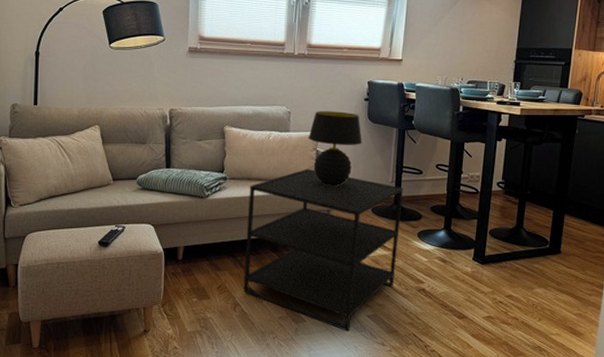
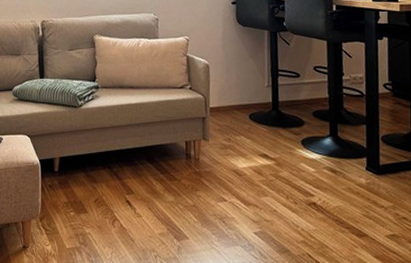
side table: present [243,169,404,331] -> none [120,75,281,250]
table lamp: present [308,111,362,186] -> none [177,16,233,92]

